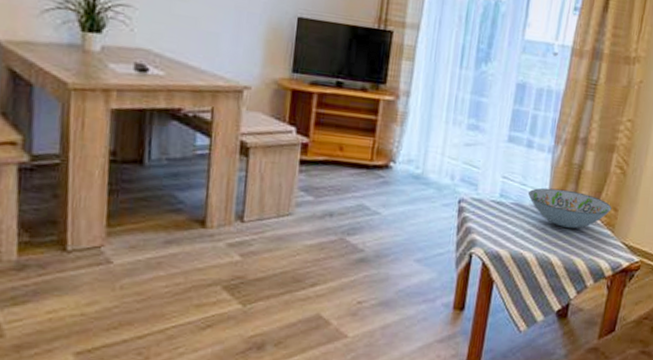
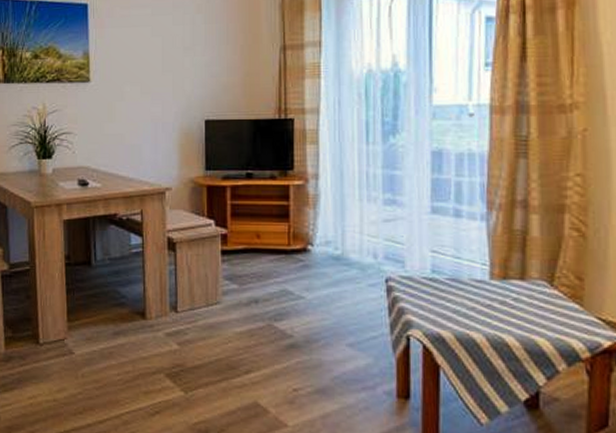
decorative bowl: present [528,187,612,229] -> none [465,259,575,304]

